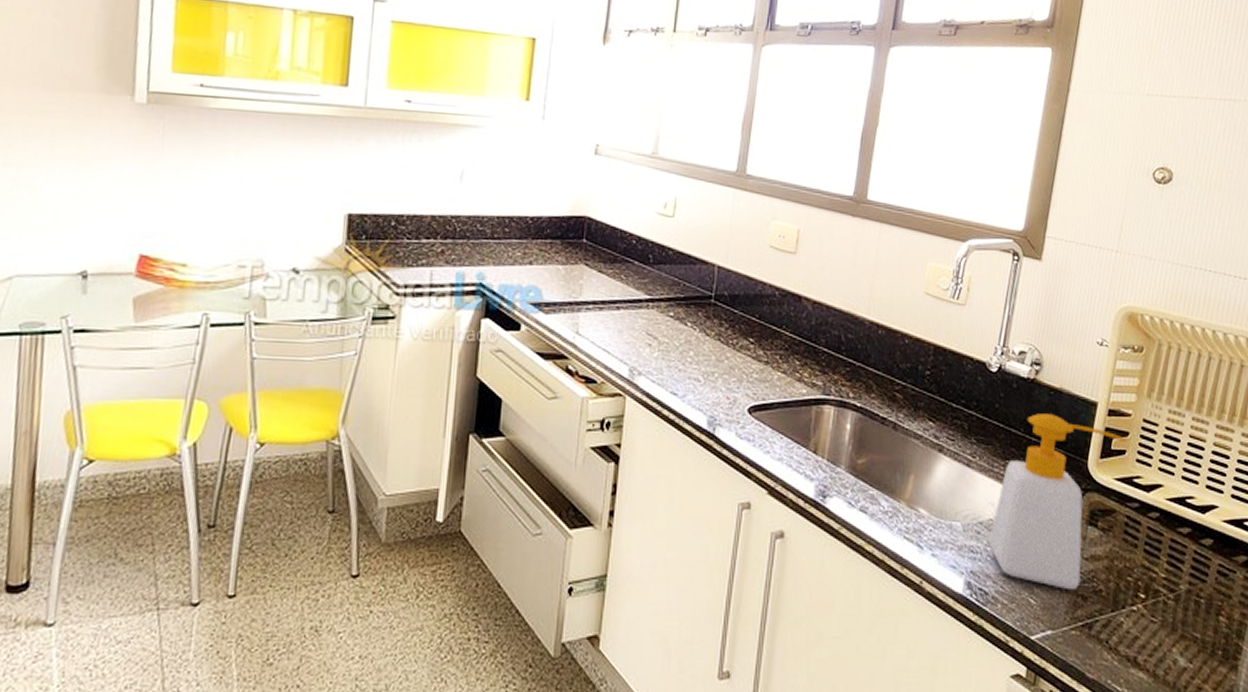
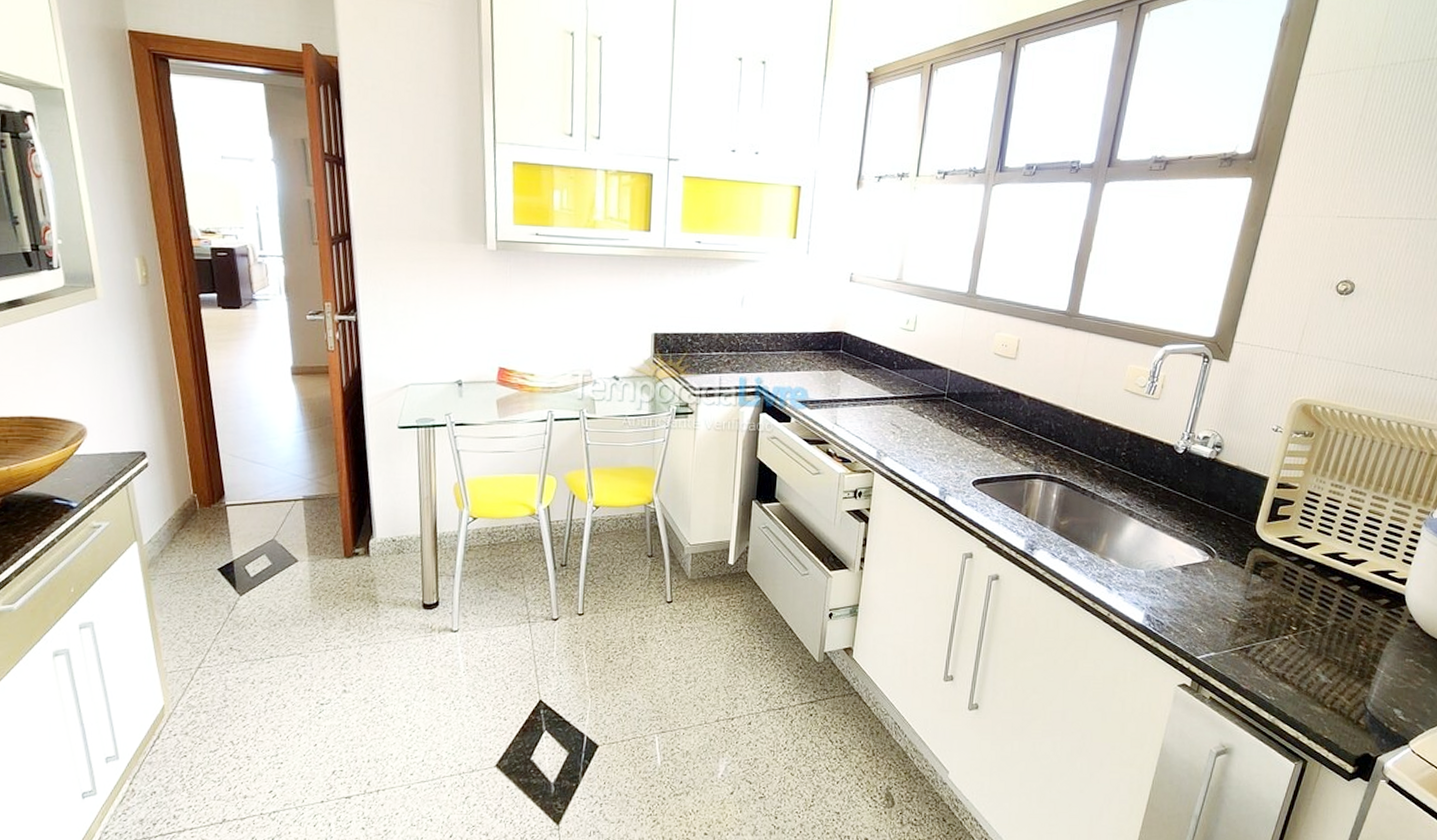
soap bottle: present [988,413,1128,591] -> none [1166,486,1292,623]

